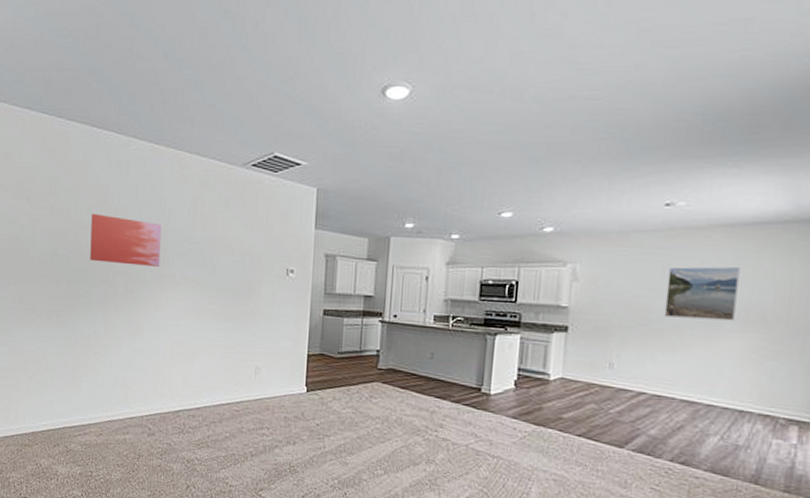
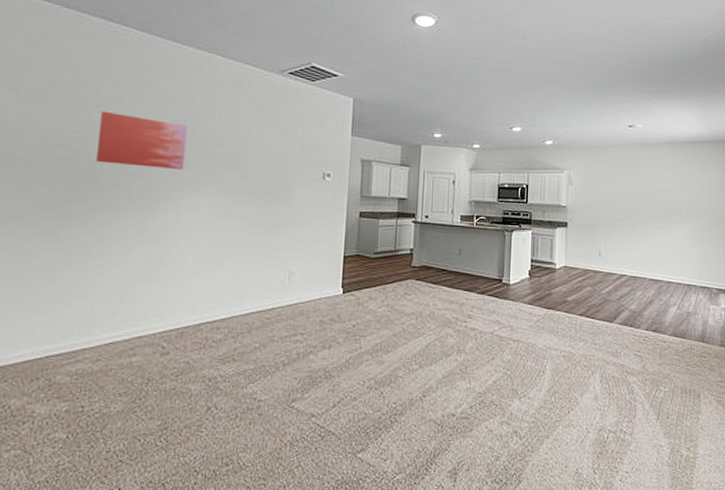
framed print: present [664,266,740,321] -> none [634,174,680,215]

